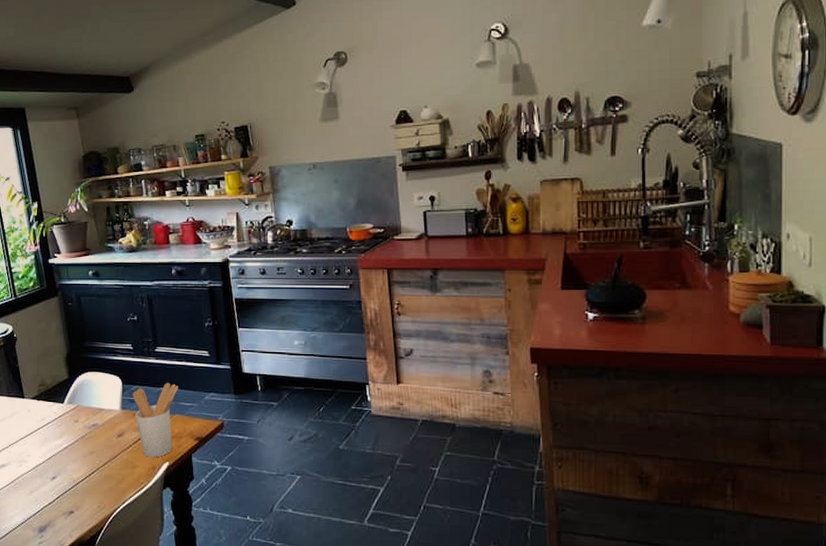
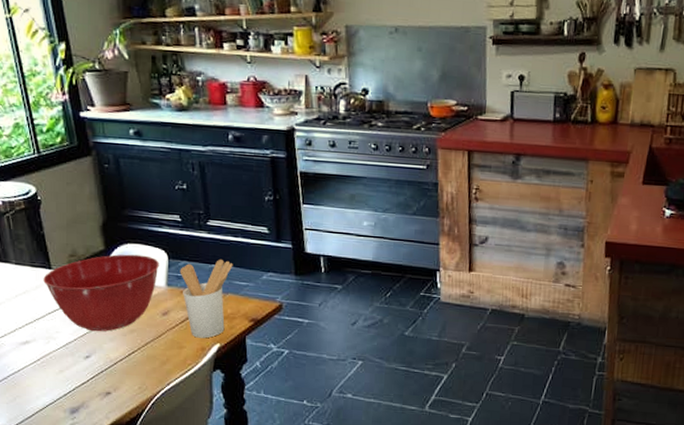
mixing bowl: none [17,381,115,454] -> present [43,254,159,332]

